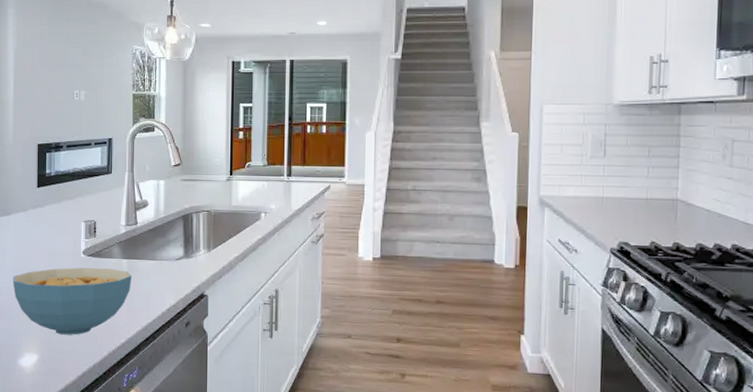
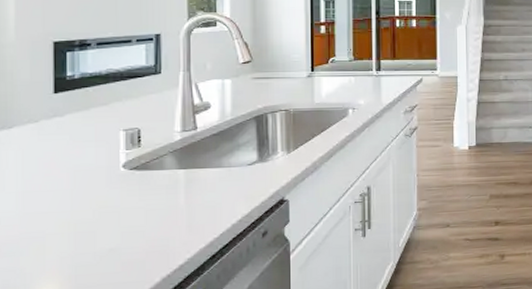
cereal bowl: present [12,267,132,335] -> none [17,181,191,266]

